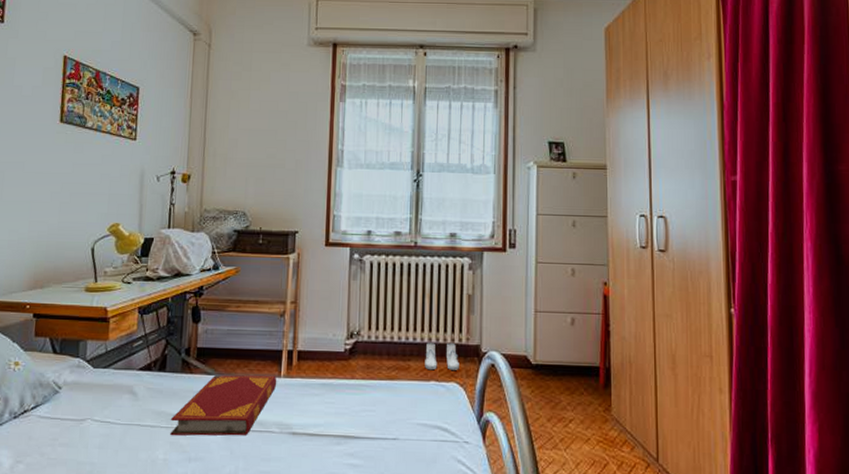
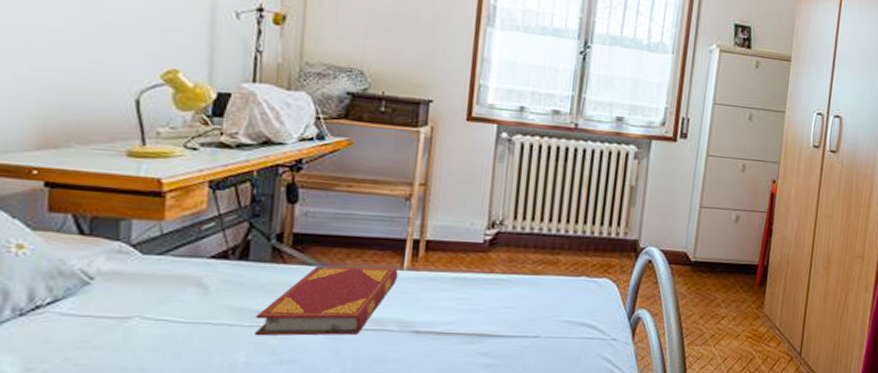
boots: present [425,341,459,370] -> none [575,234,614,266]

